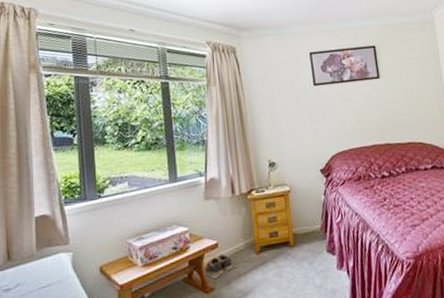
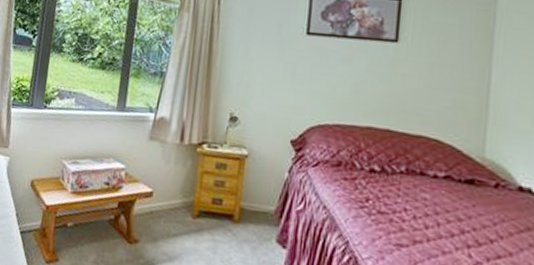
shoes: present [205,253,238,279] -> none [132,204,170,231]

